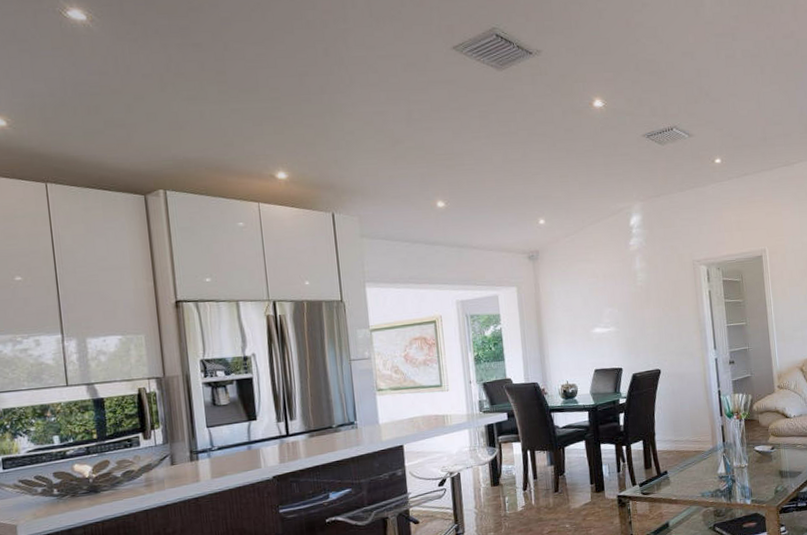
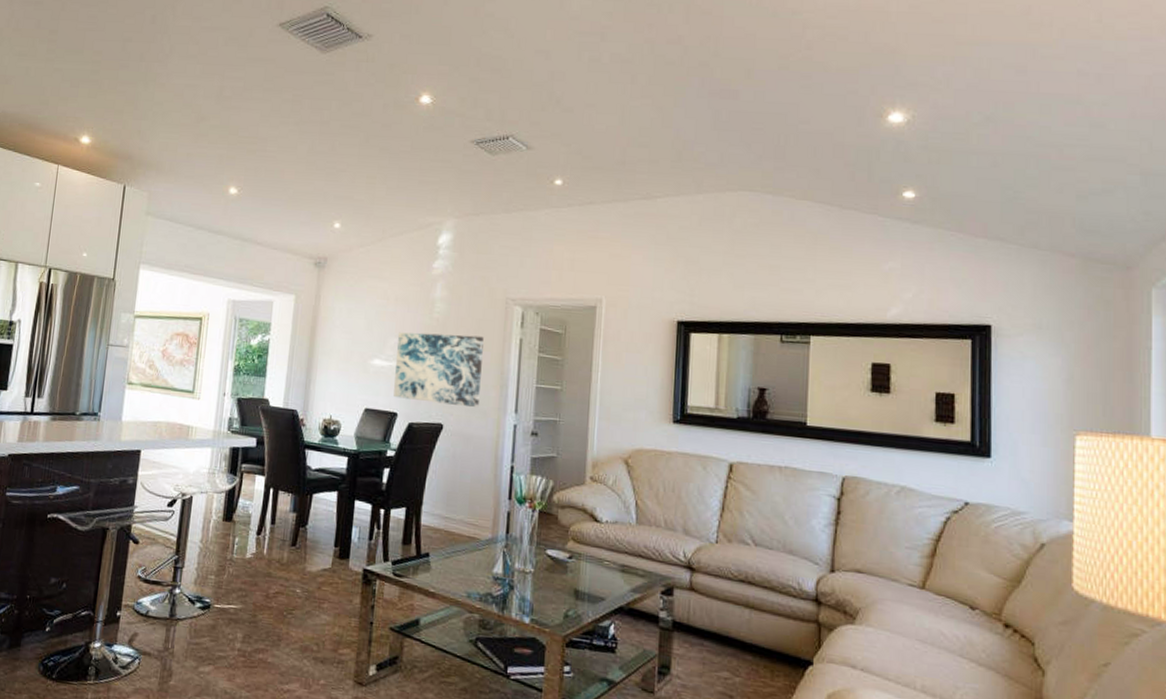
wall art: none [611,294,686,356] -> present [393,332,484,408]

